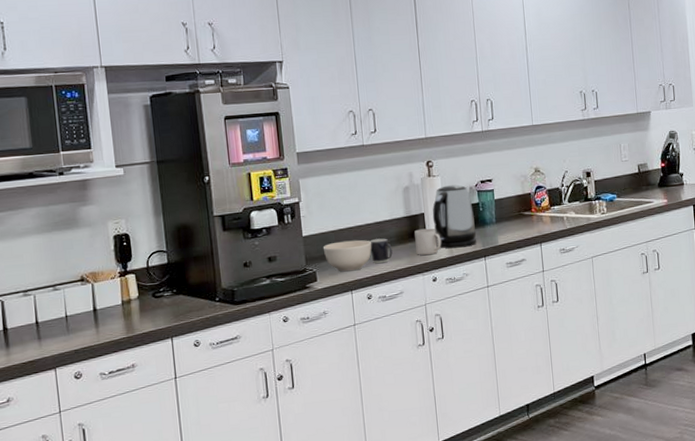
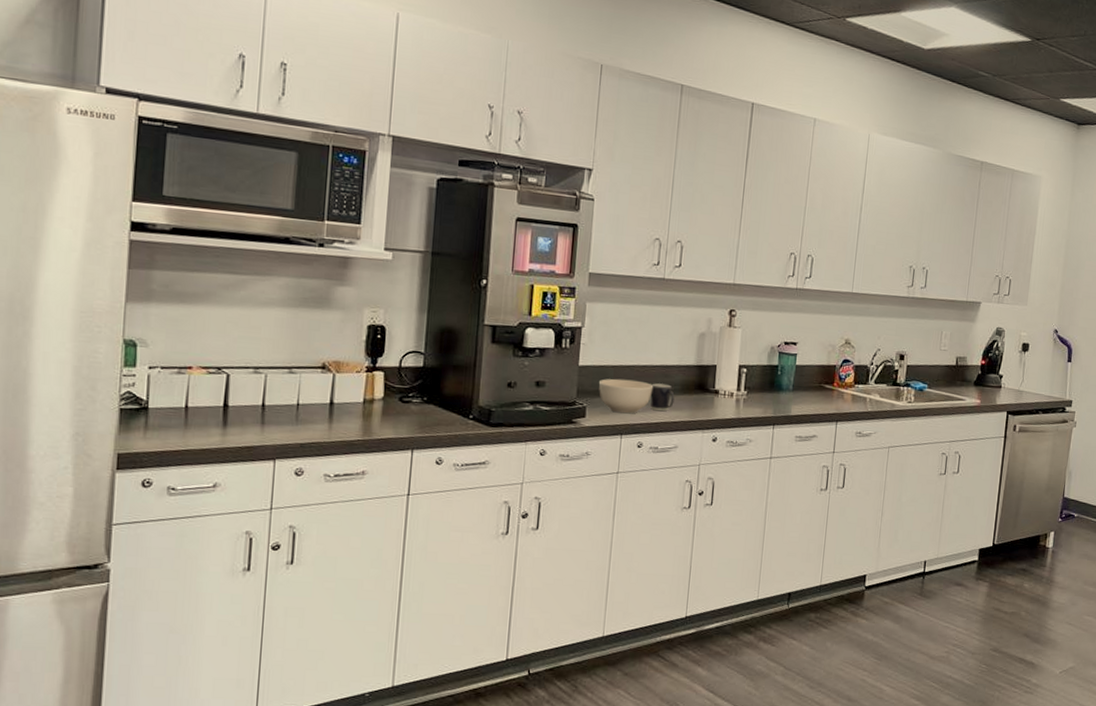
mug: present [414,228,442,256] -> none [699,381,730,412]
kettle: present [432,184,477,248] -> none [723,340,771,411]

